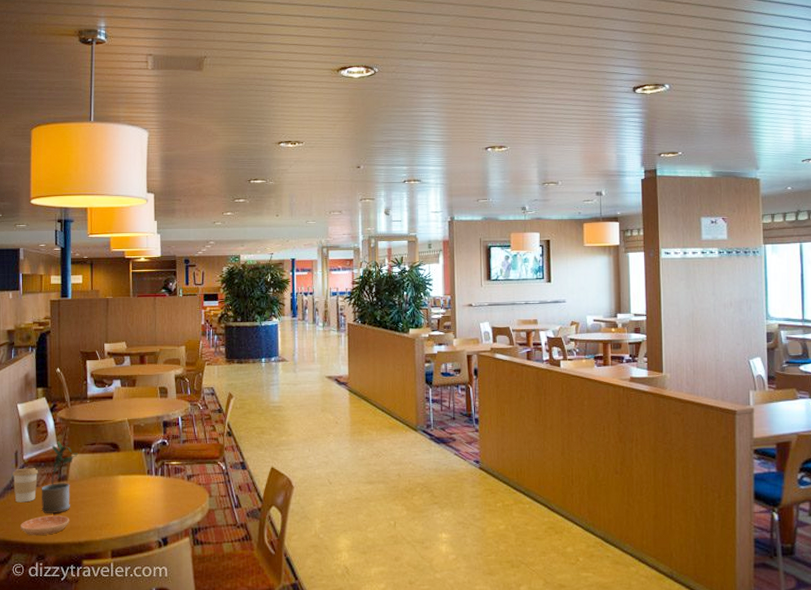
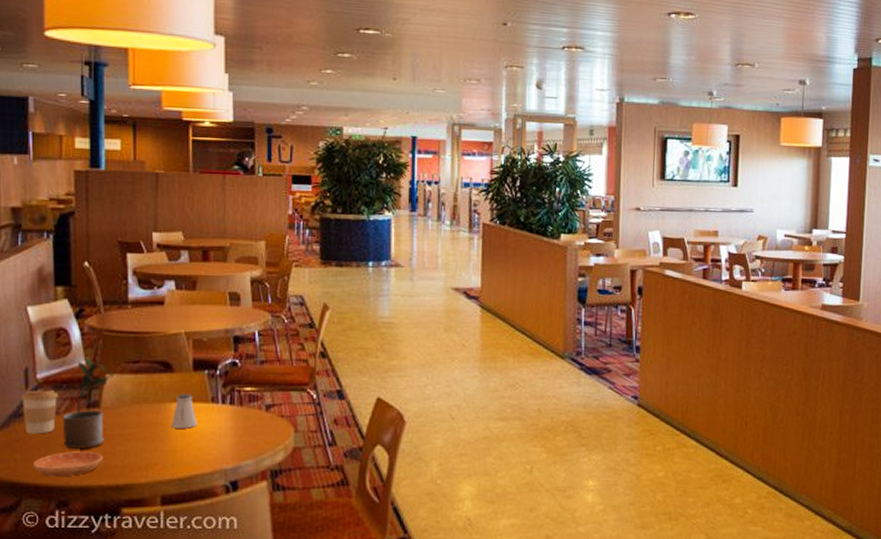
saltshaker: none [118,468,138,496] -> present [170,393,198,429]

